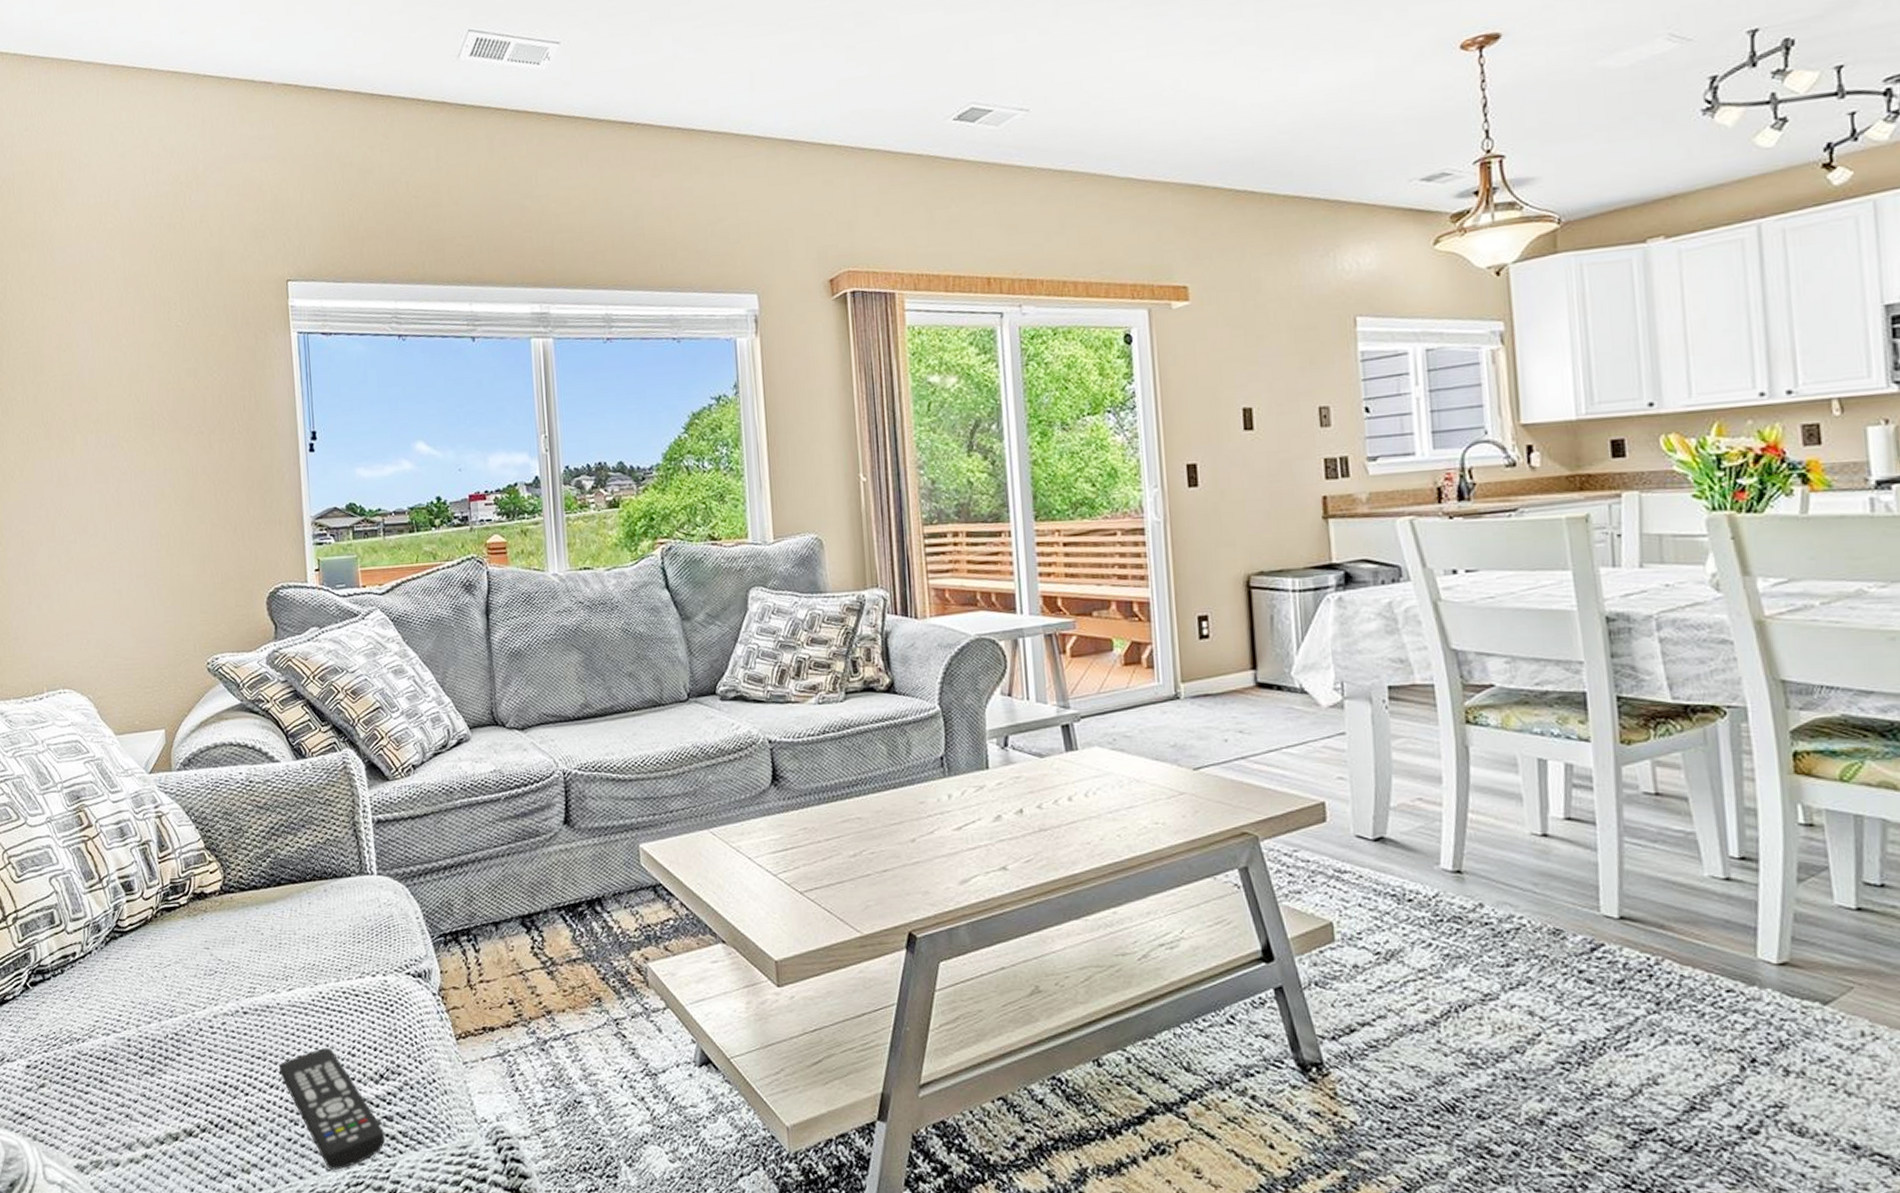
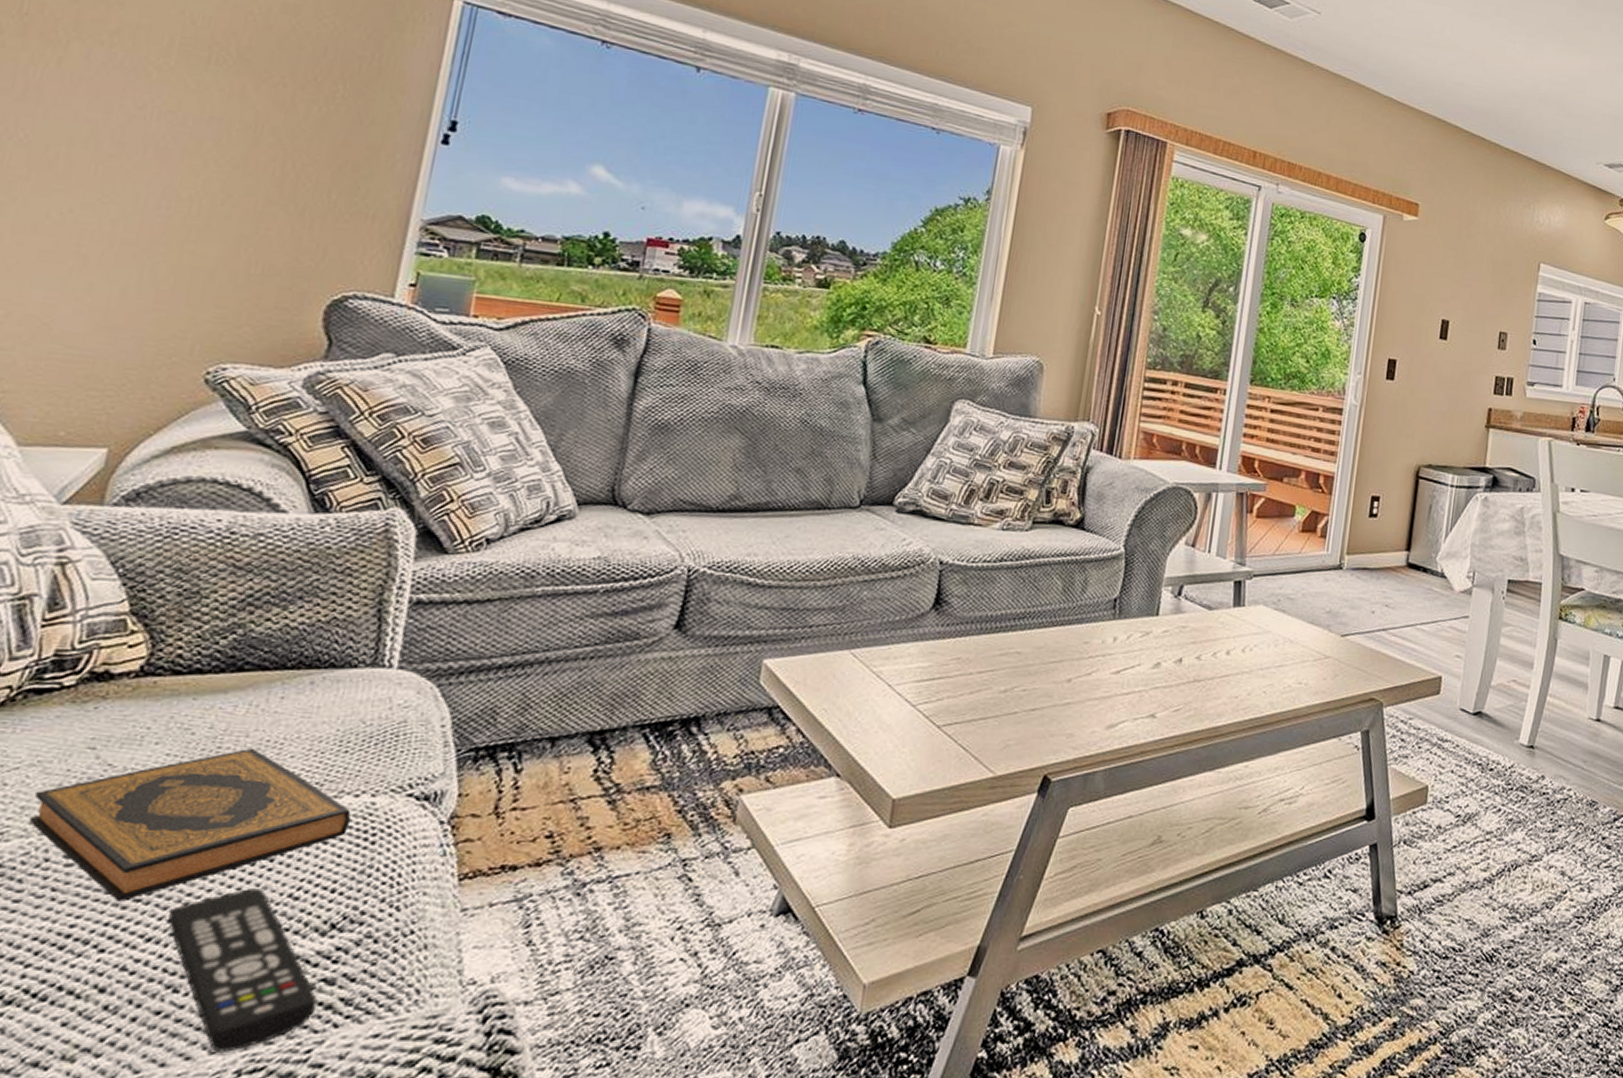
hardback book: none [184,942,374,1059] -> present [30,748,351,902]

